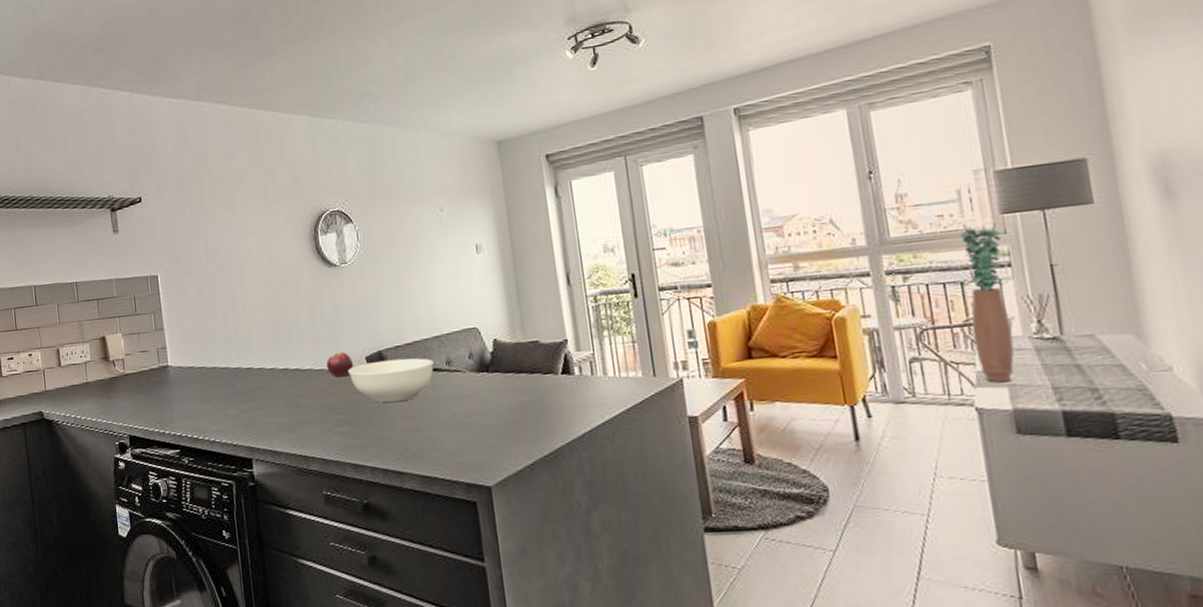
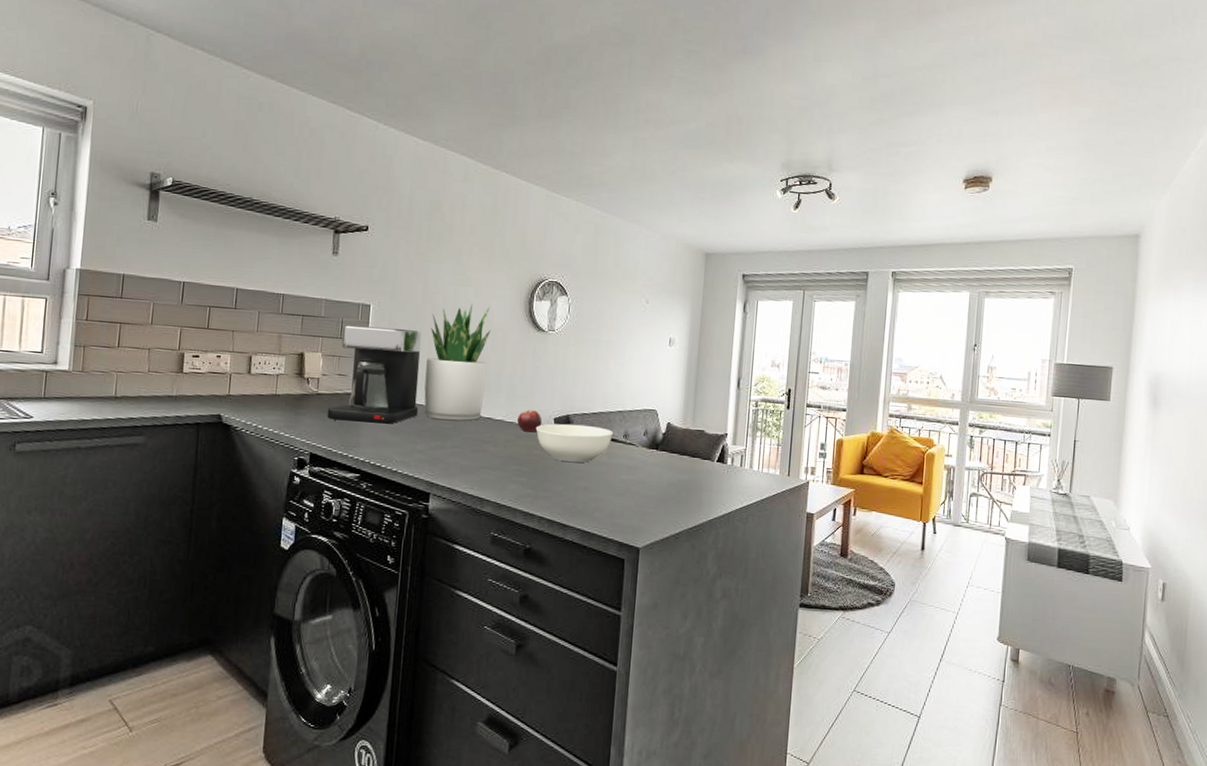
coffee maker: none [137,292,225,399] -> present [327,325,421,424]
planter: none [219,252,289,381] -> present [424,303,491,421]
vase: present [960,224,1015,383] -> none [1014,398,1049,522]

